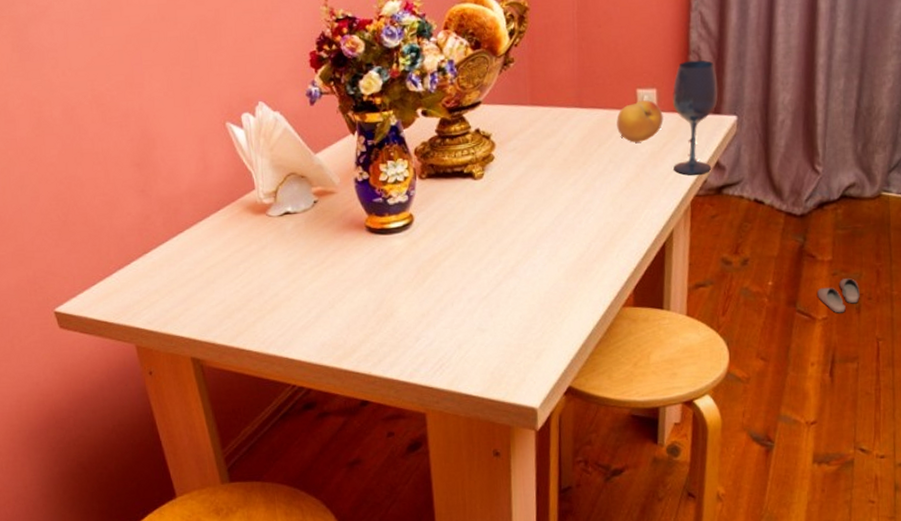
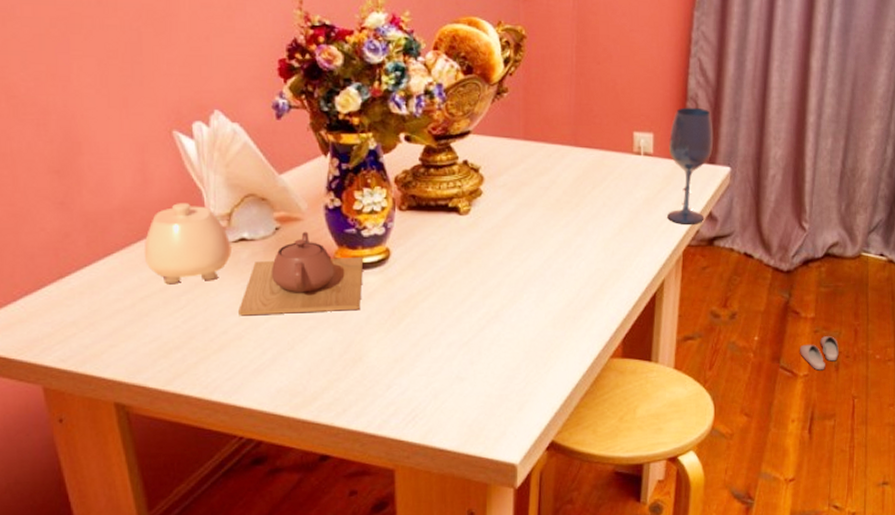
sugar bowl: none [208,184,279,255] -> present [144,203,232,285]
teapot: none [286,202,391,280] -> present [238,231,364,316]
fruit: present [616,100,663,143] -> none [612,144,659,187]

